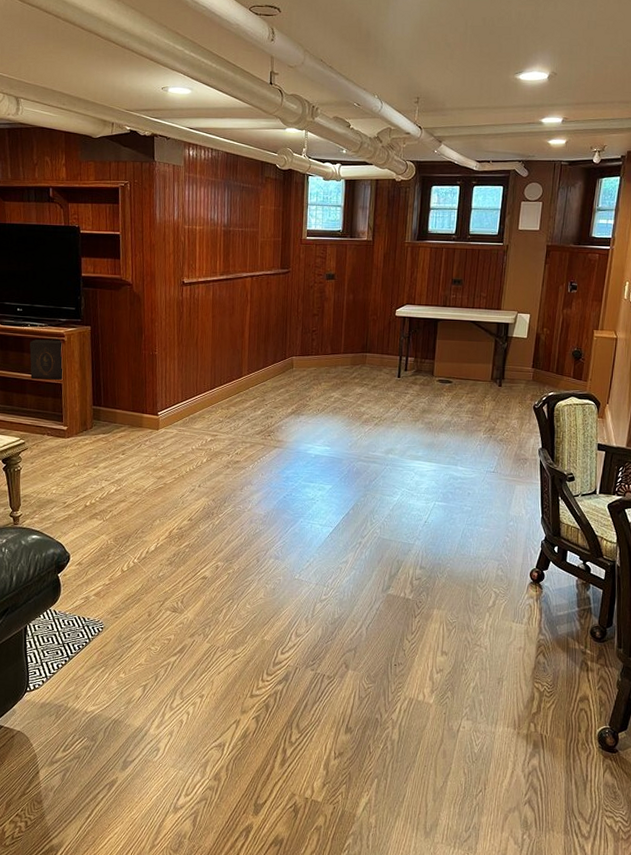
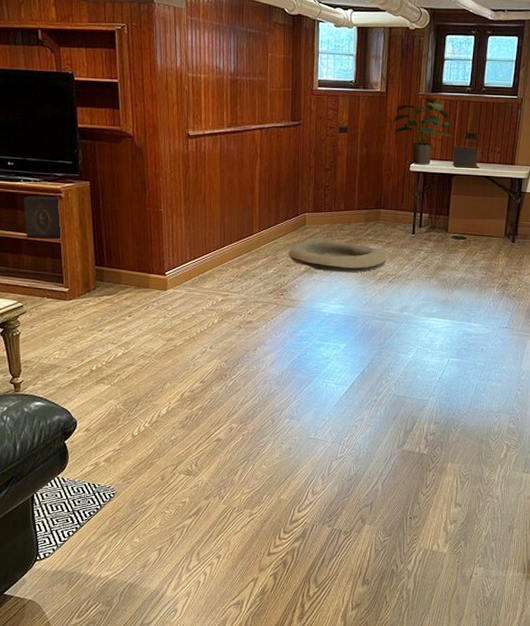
dog bed: none [276,381,374,415] -> present [288,238,388,273]
potted plant: none [379,246,440,310] -> present [393,98,455,165]
laptop: none [438,293,467,314] -> present [453,147,481,169]

